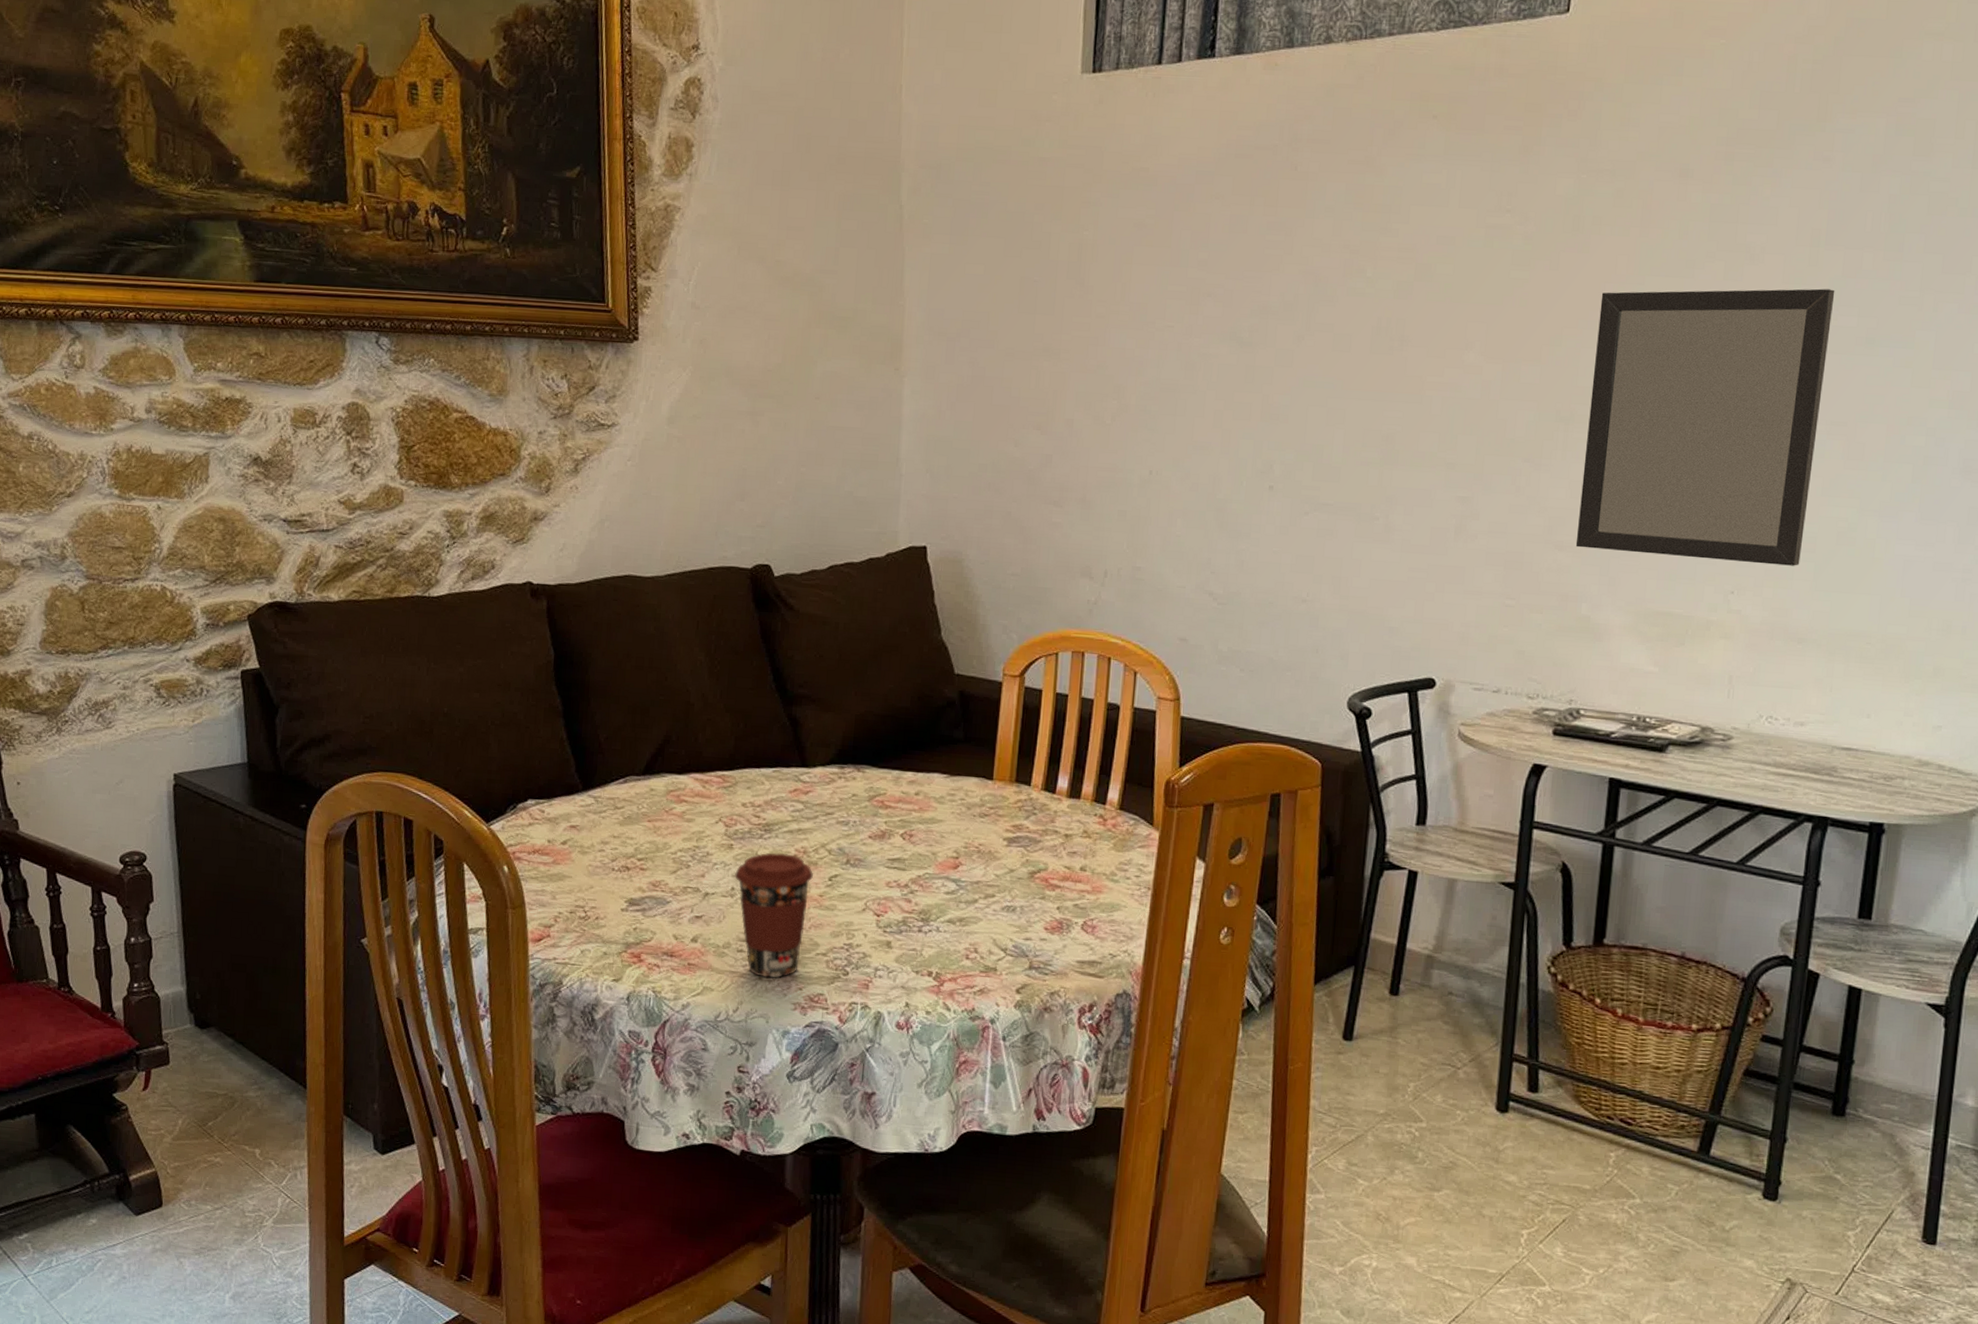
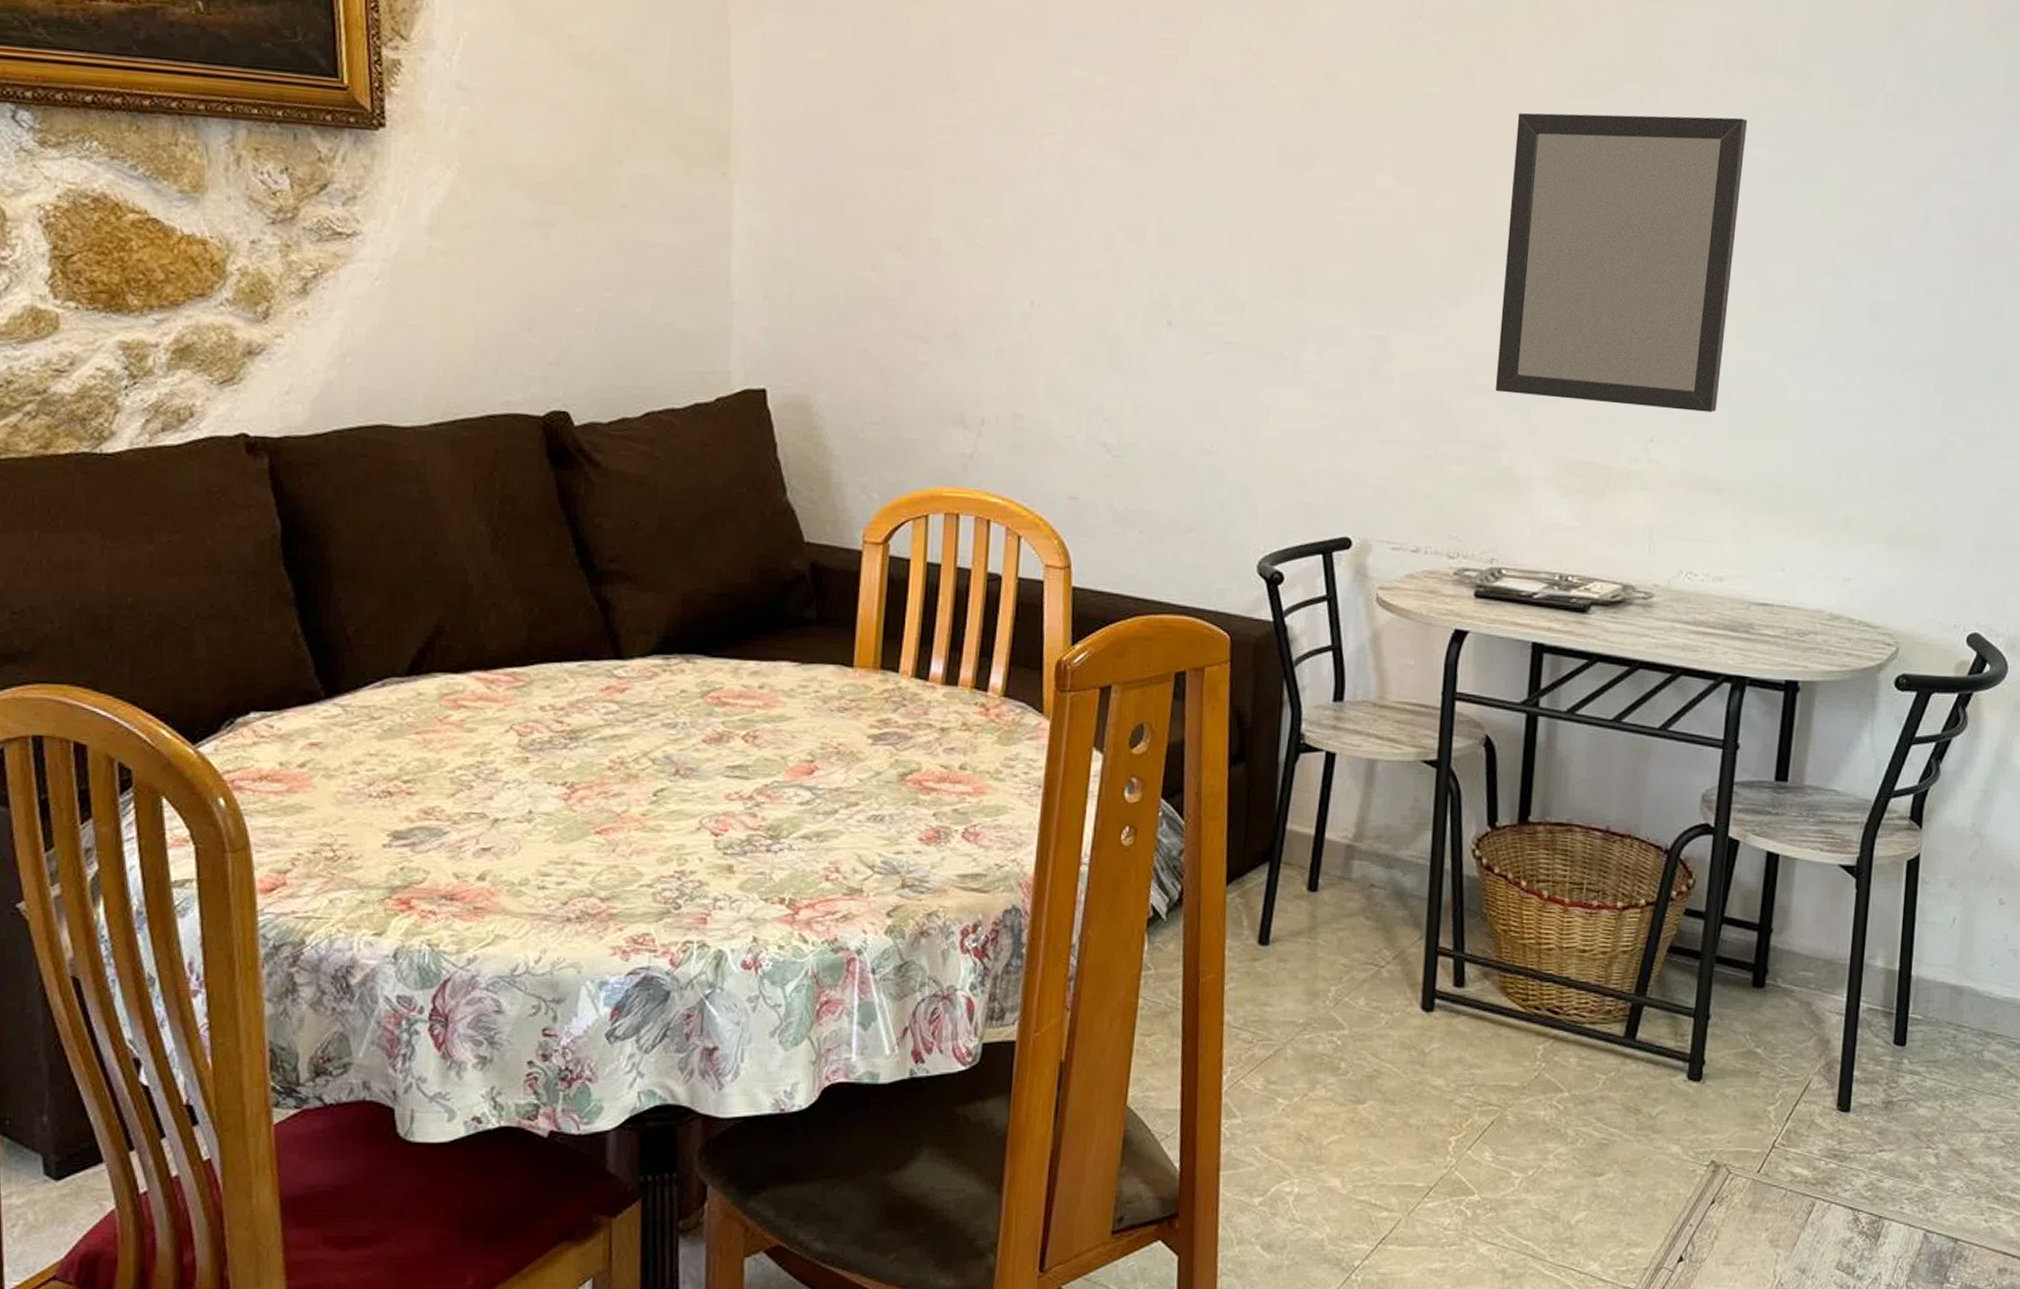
coffee cup: present [734,852,813,978] -> none [531,764,633,918]

